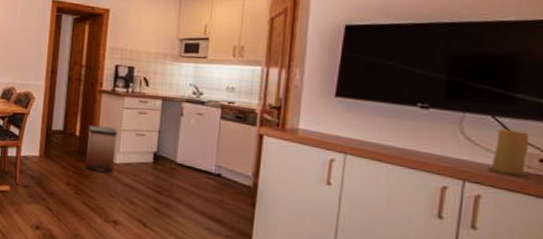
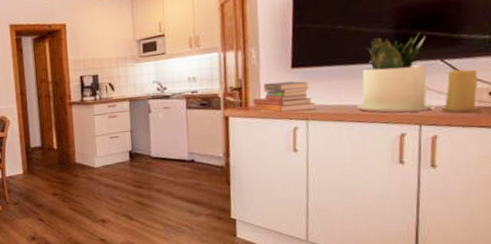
pedal bin: present [85,125,117,173] -> none [64,135,94,178]
books: none [291,107,356,144] -> present [253,80,316,113]
planter: none [399,80,480,167] -> present [356,32,433,113]

